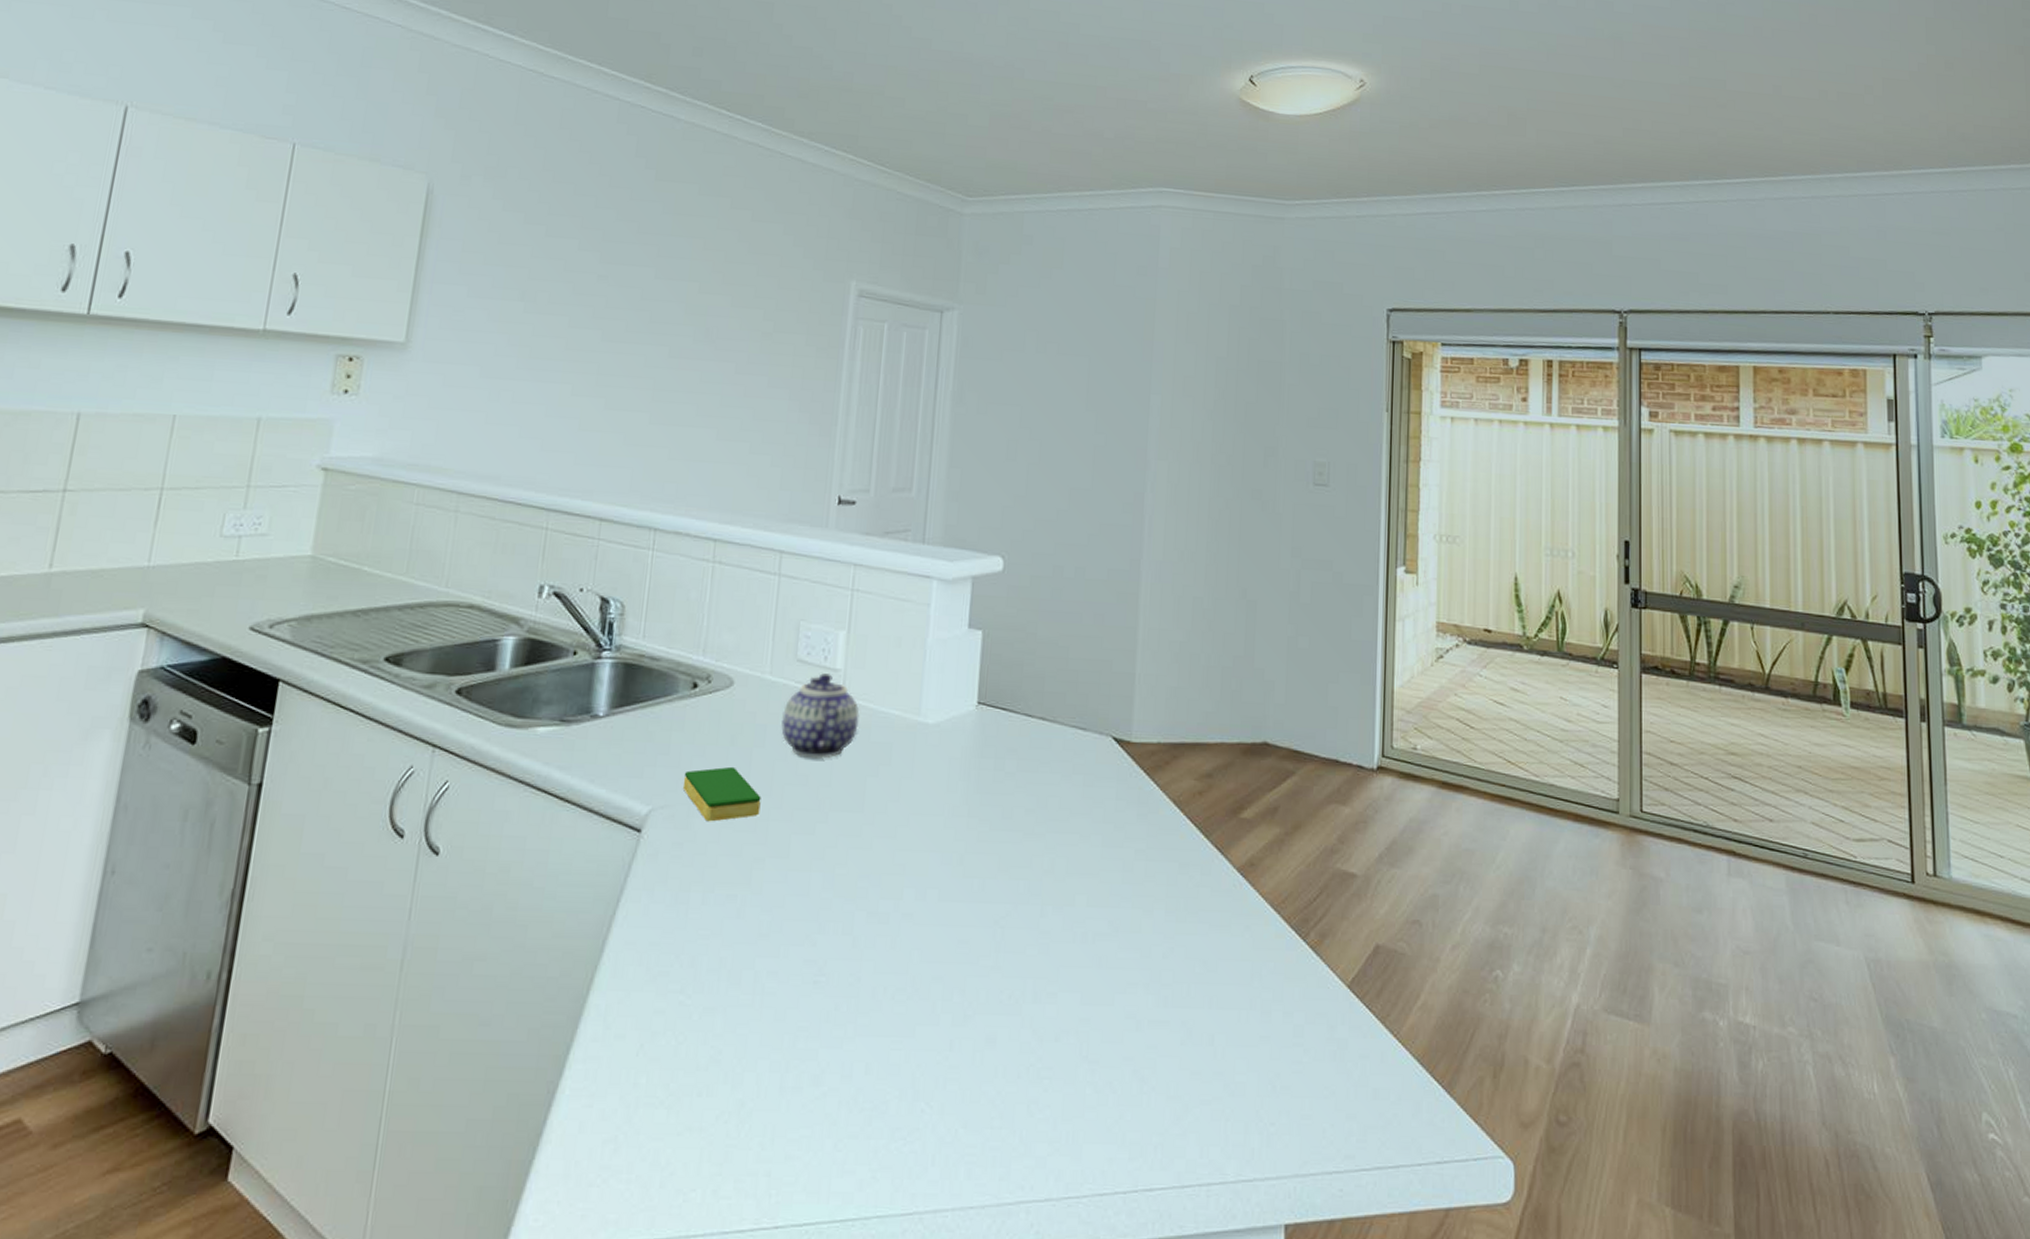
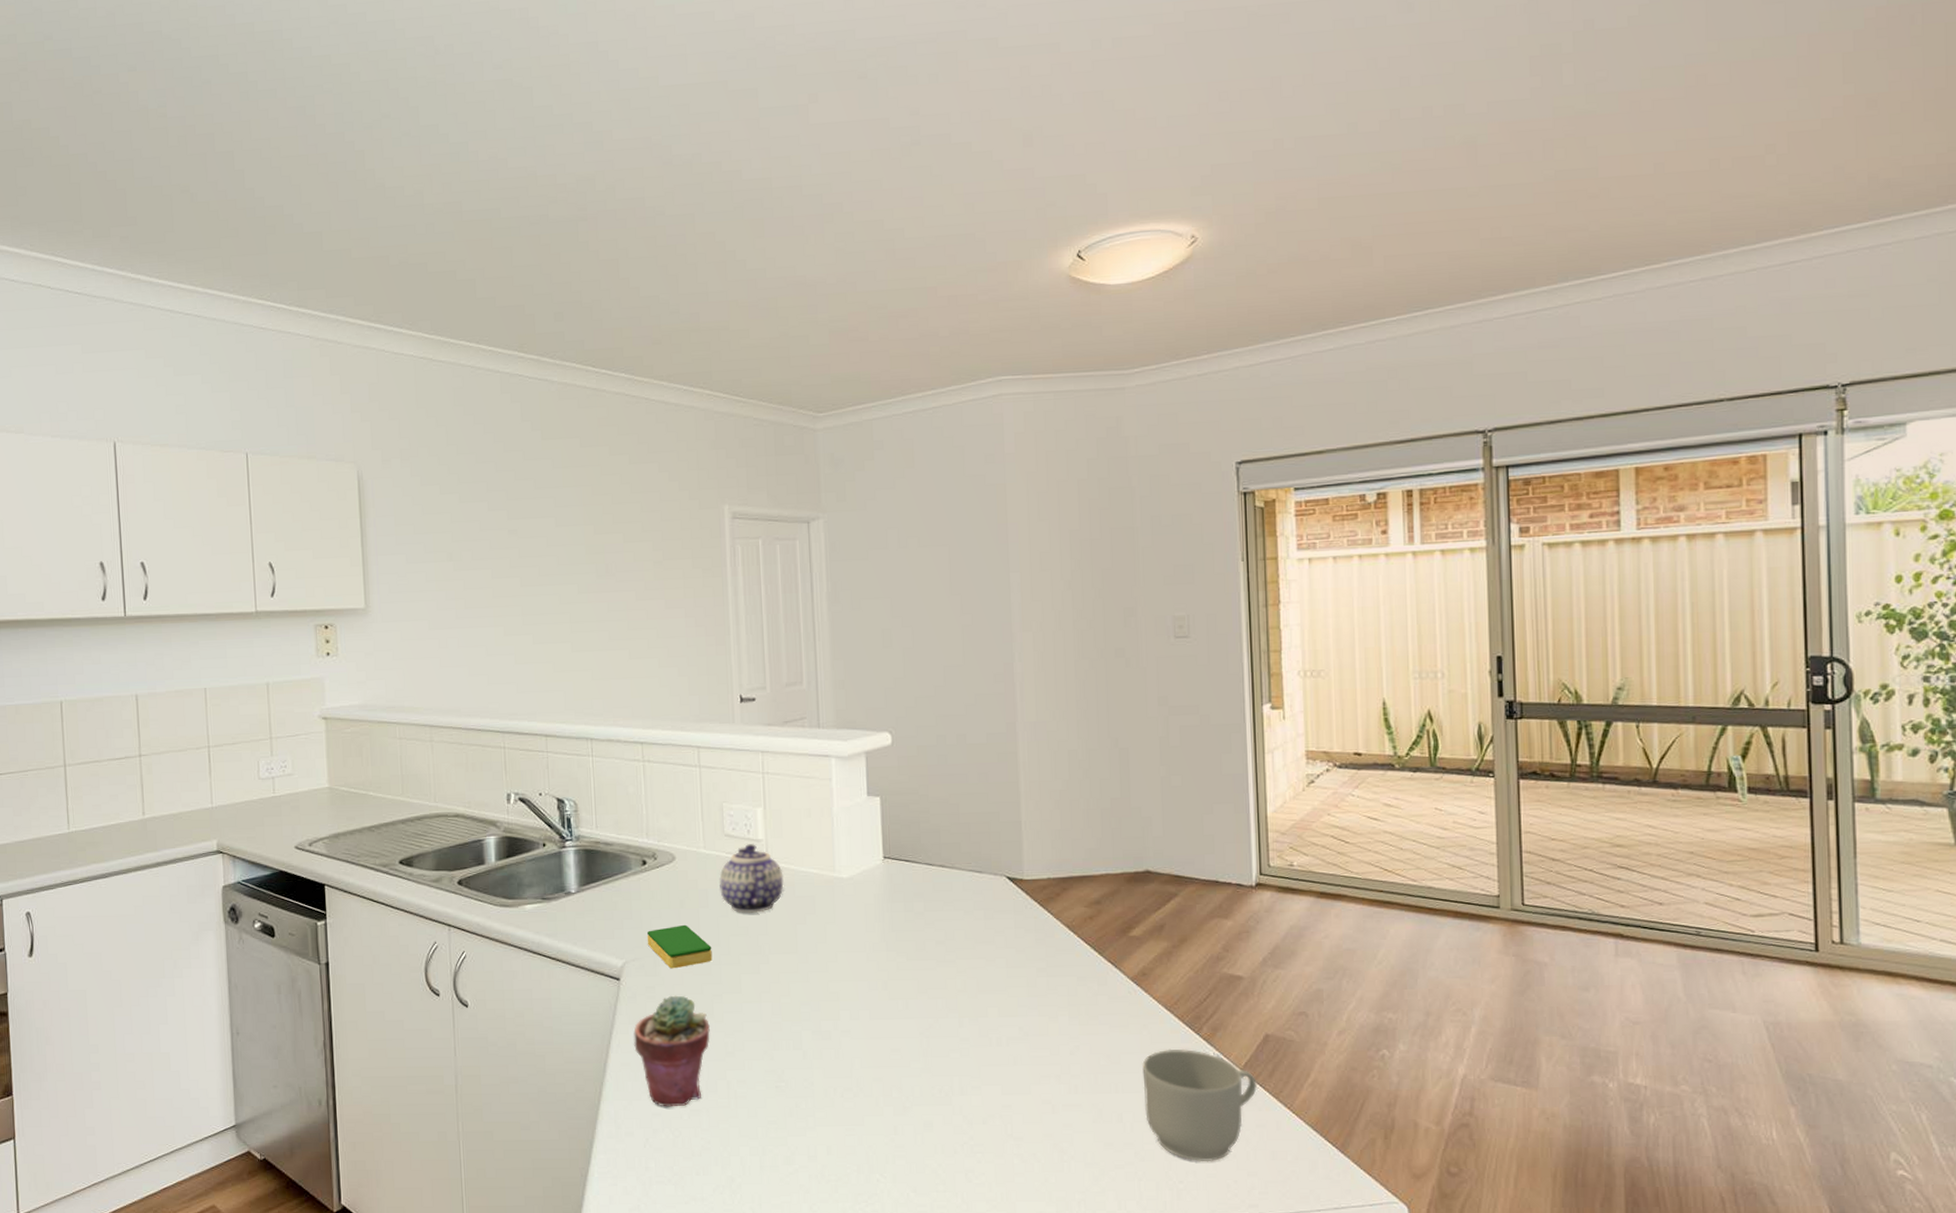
potted succulent: none [645,856,744,1003] -> present [633,995,710,1107]
mug: none [1239,956,1364,1100] -> present [1142,1049,1258,1162]

